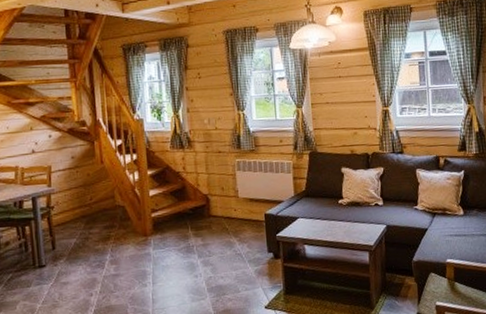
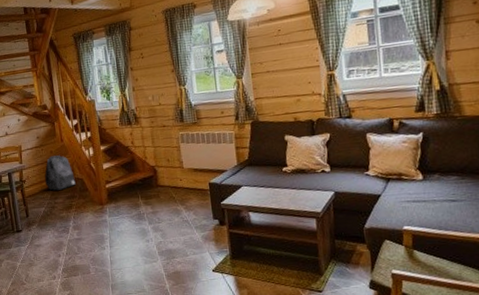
backpack: none [78,178,116,219] -> present [44,155,76,191]

